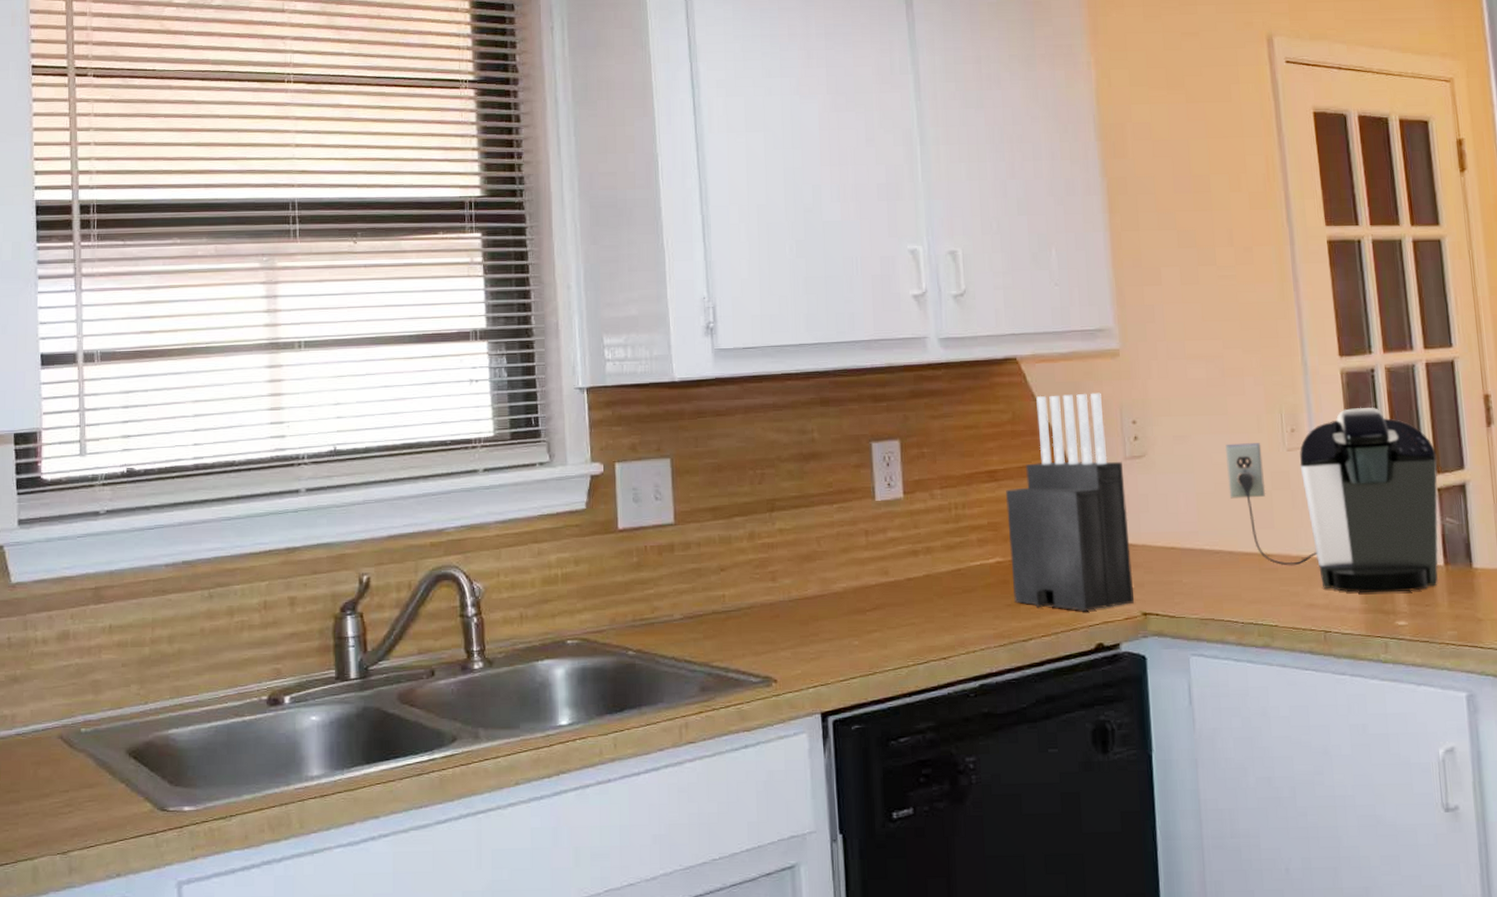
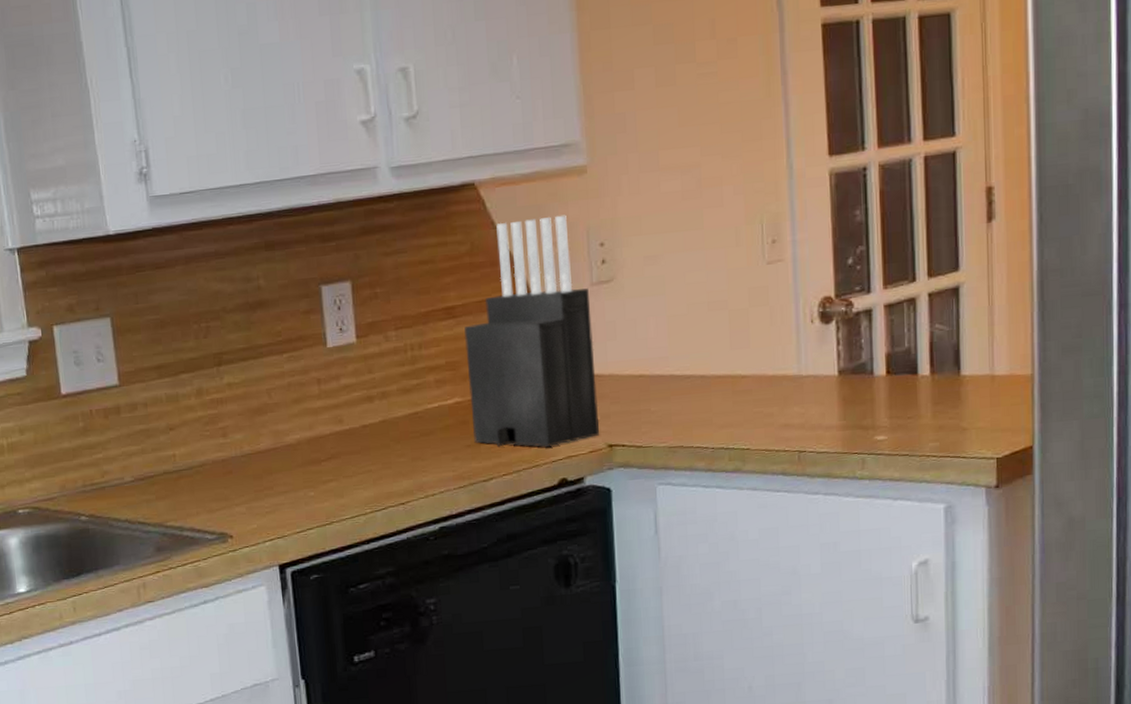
coffee maker: present [1225,407,1439,593] -> none [699,210,930,410]

